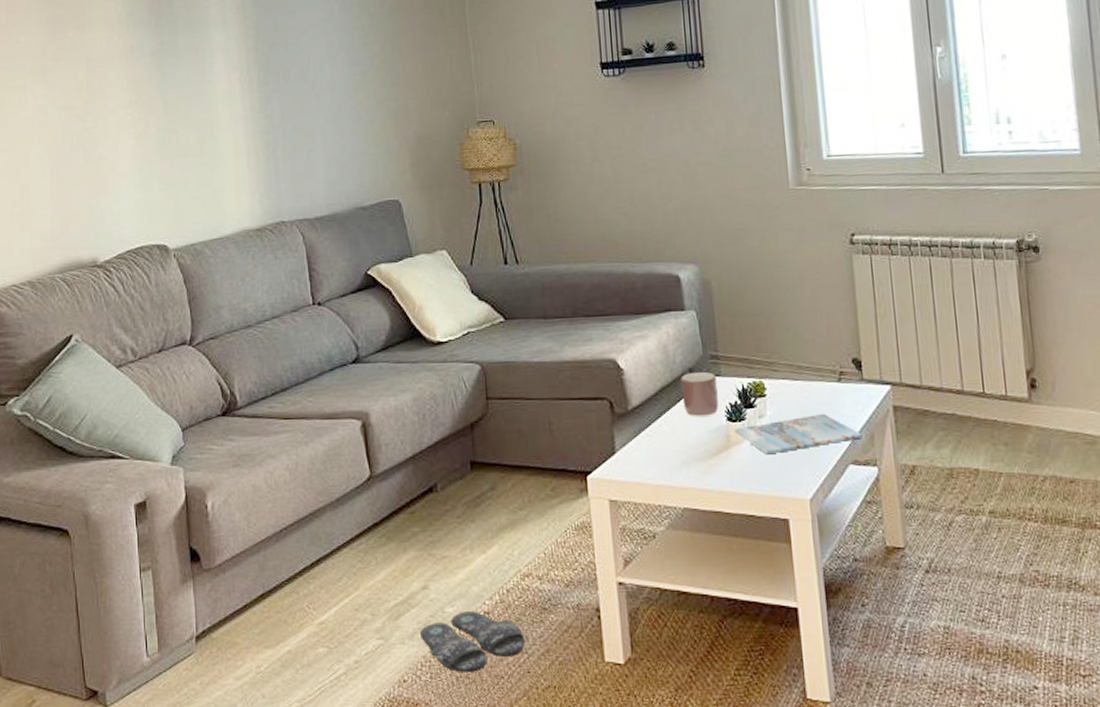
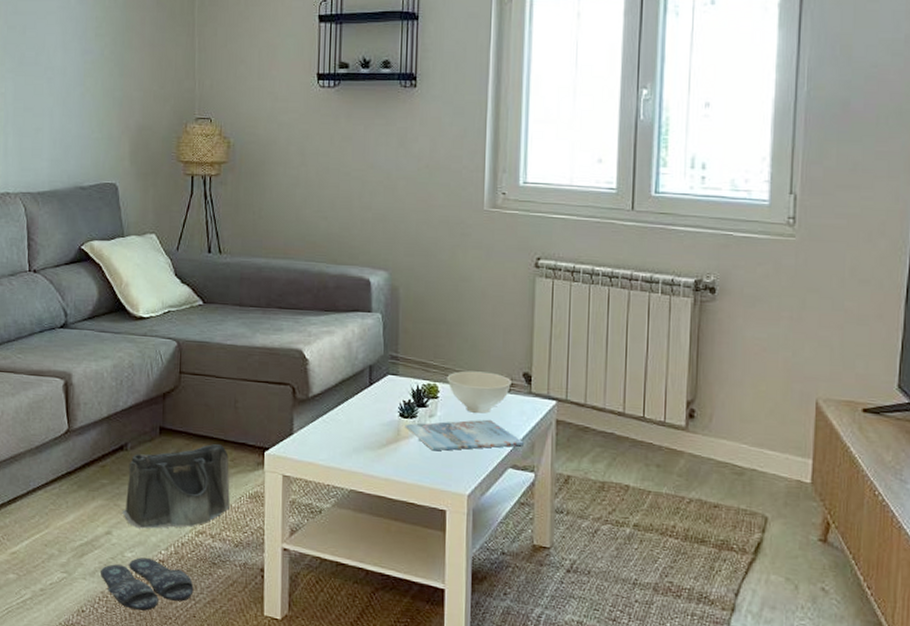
saddlebag: none [438,474,555,579] -> present [122,444,230,529]
mug: present [681,371,719,418] -> none [360,369,394,412]
bowl: none [772,362,841,409] -> present [447,371,511,414]

